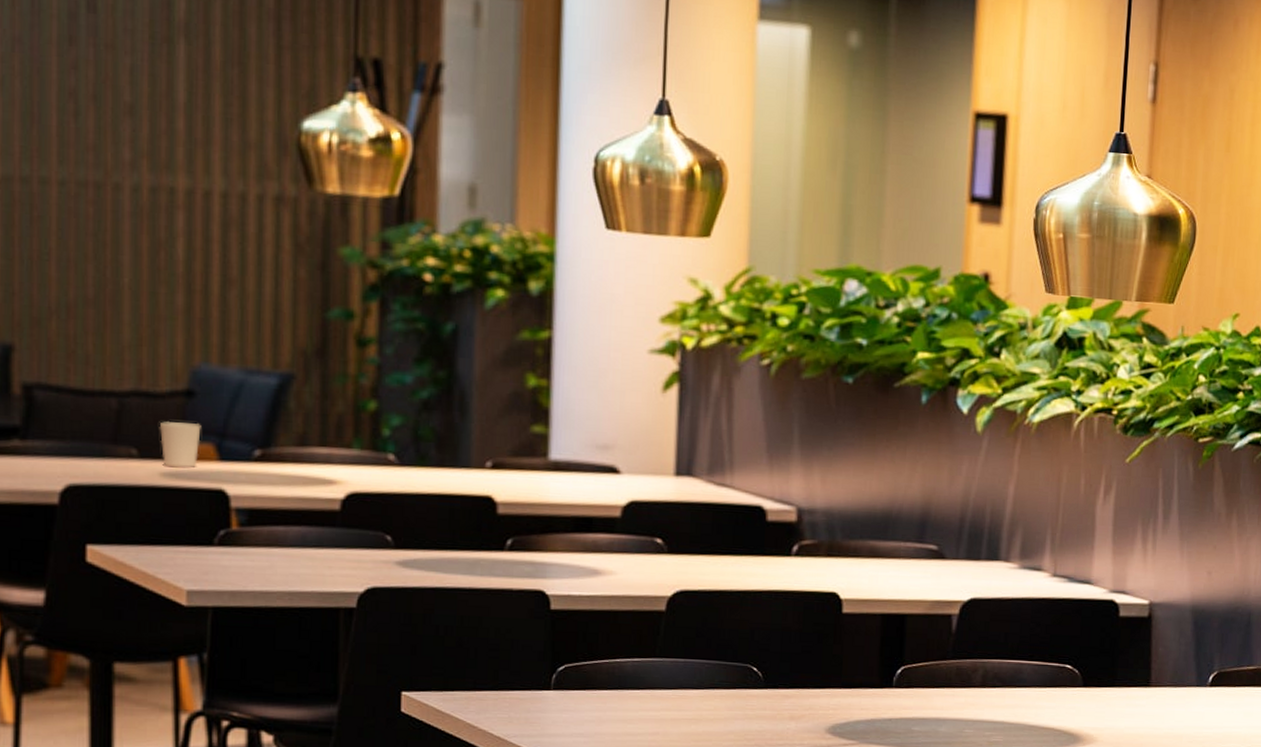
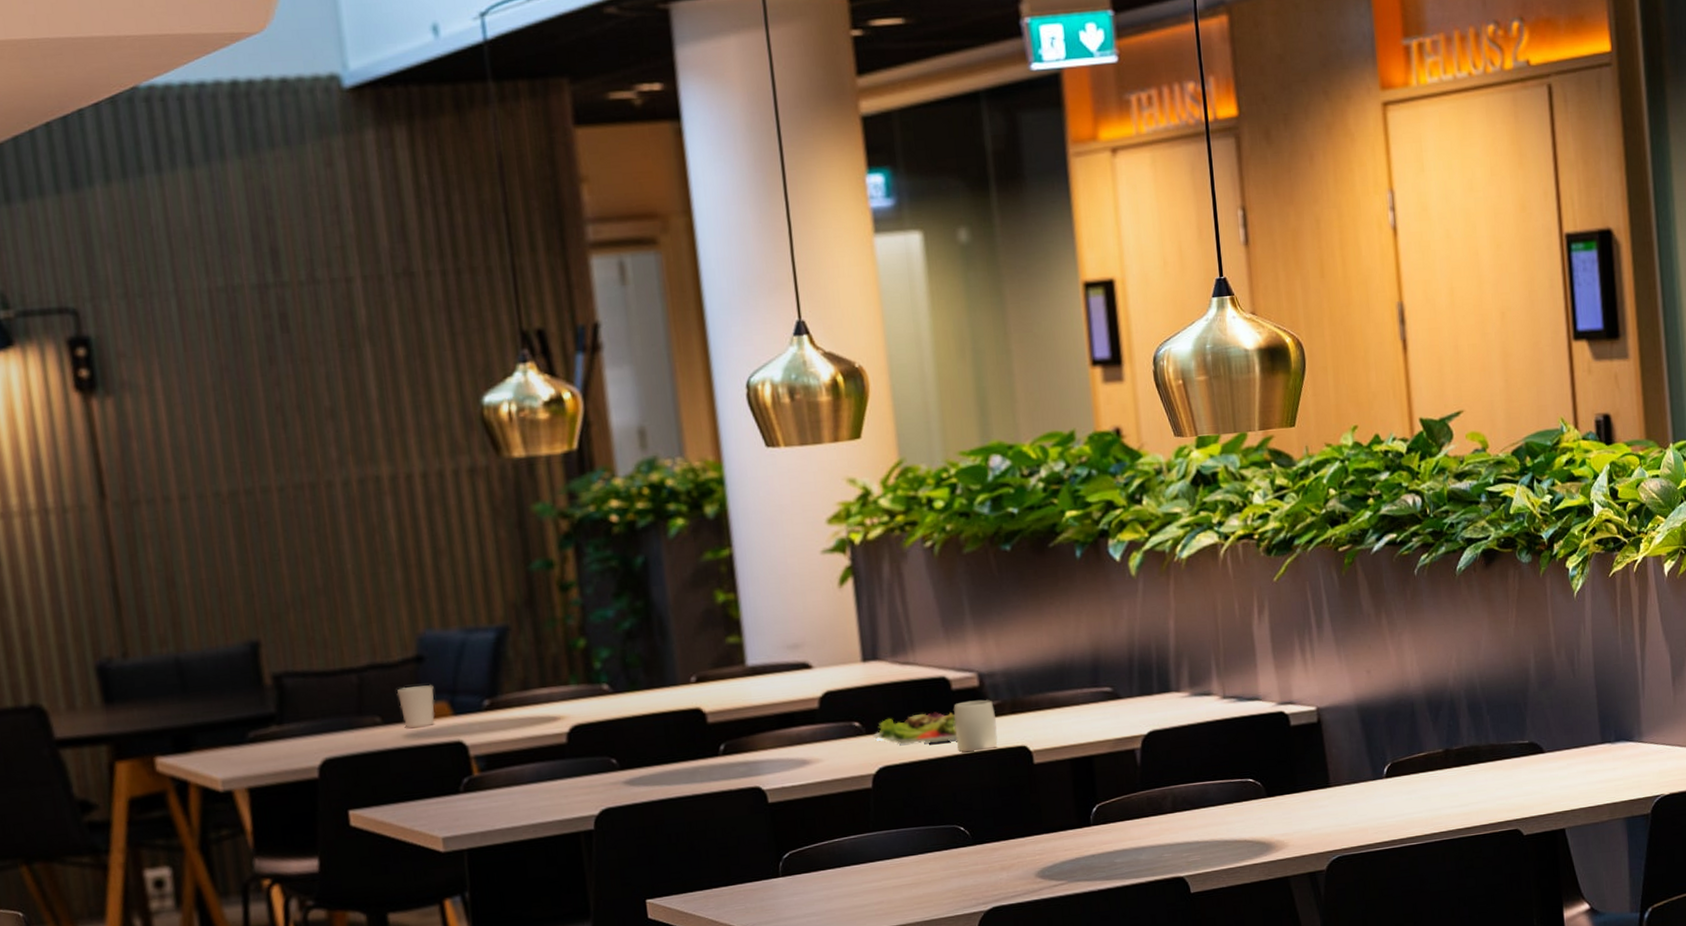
salad plate: none [674,539,766,575] -> present [872,711,957,744]
mug: none [763,535,809,591] -> present [953,700,998,752]

